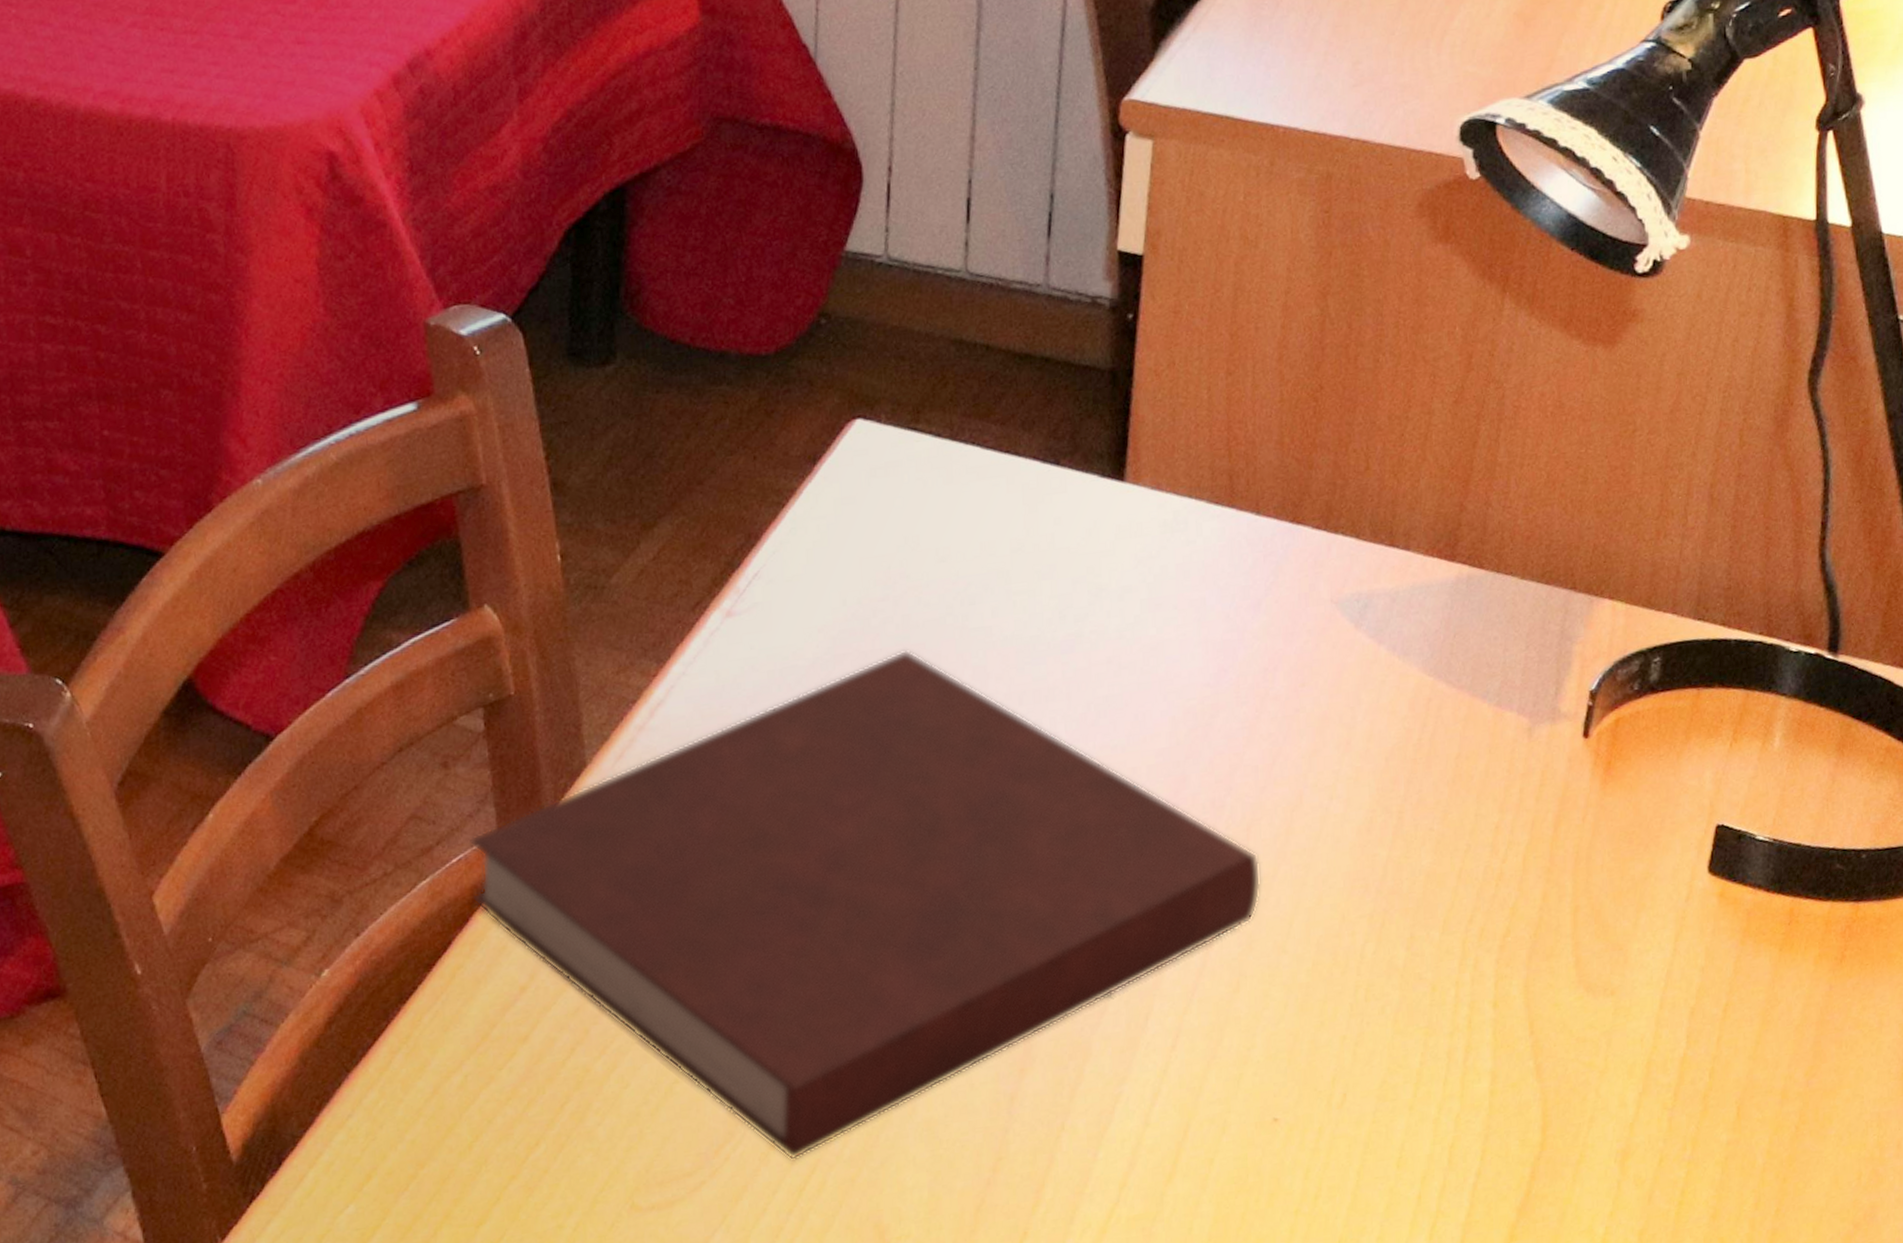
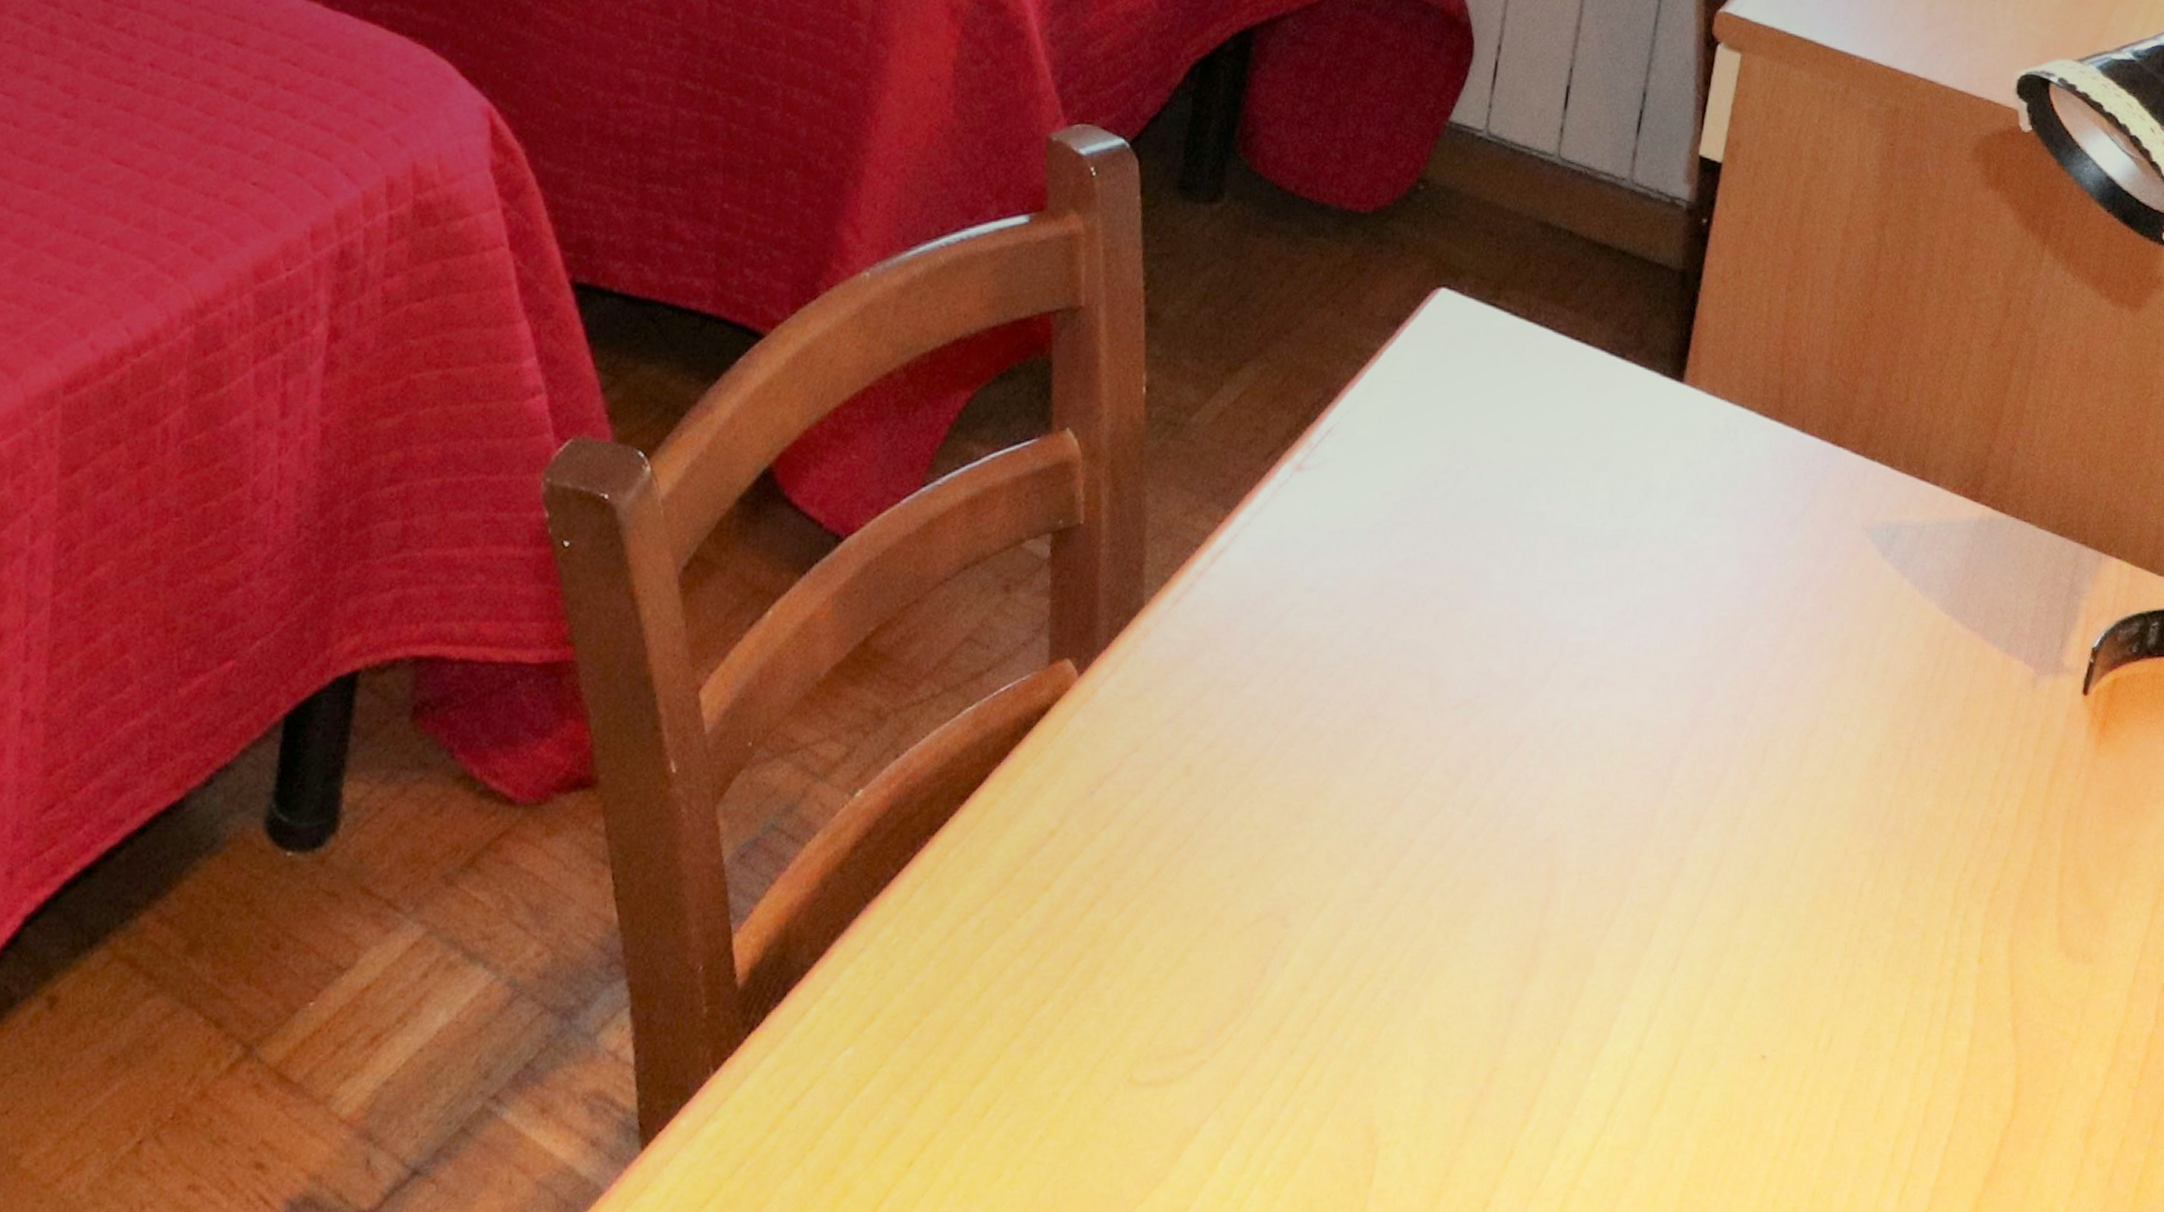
notebook: present [468,649,1261,1160] -> none [1015,525,1773,1047]

